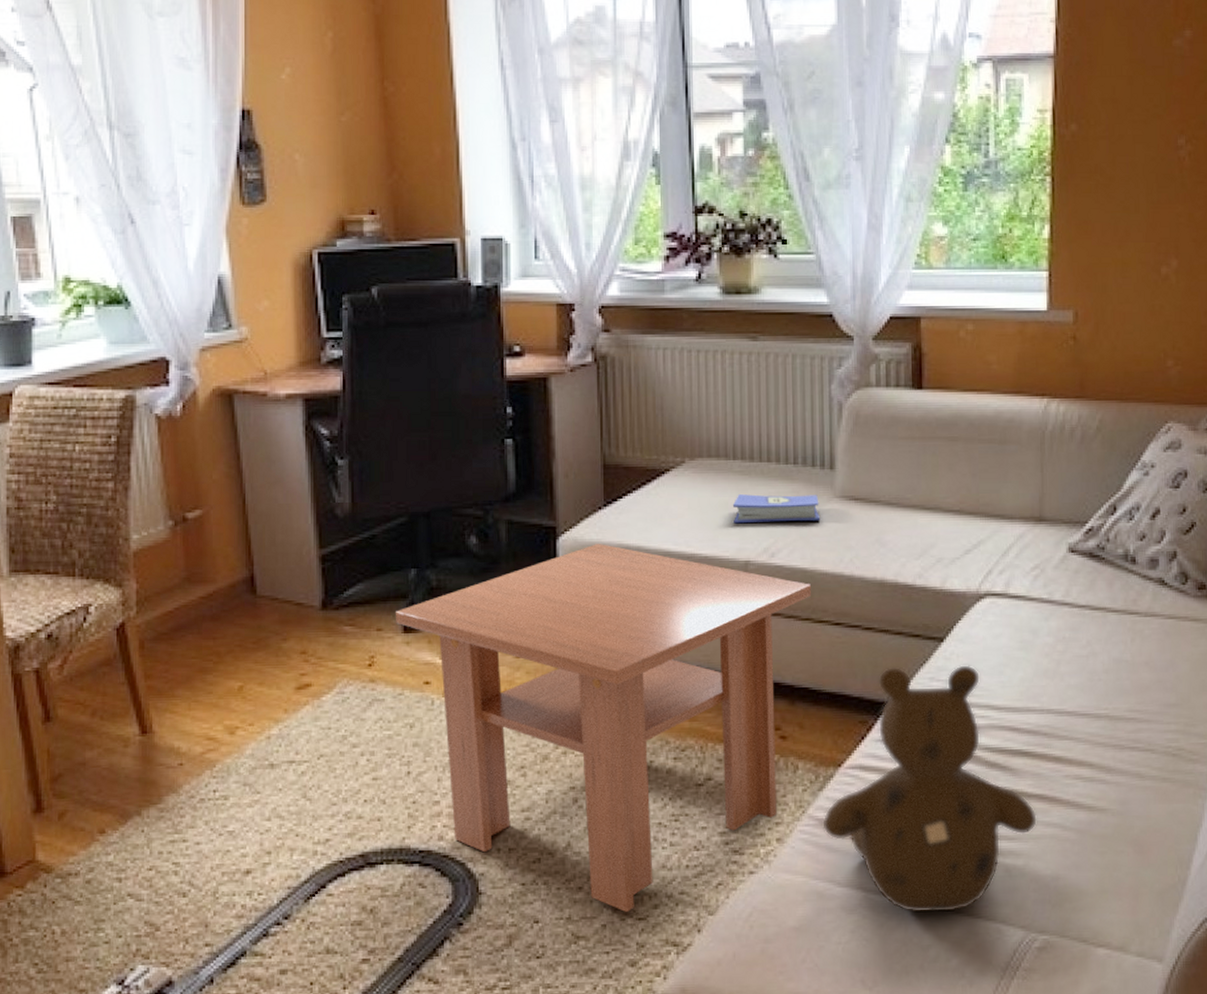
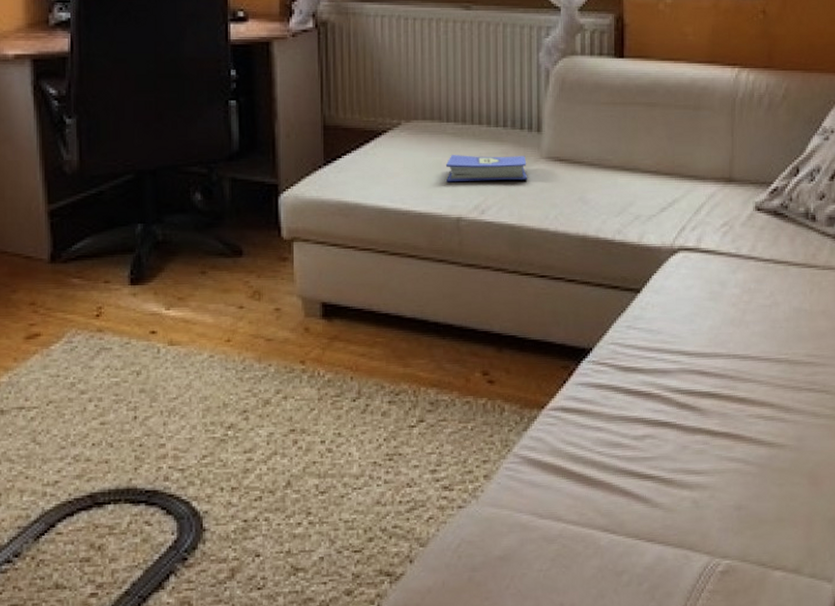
coffee table: present [395,544,812,913] -> none [122,201,519,546]
teddy bear: present [822,665,1037,913] -> none [526,314,722,542]

